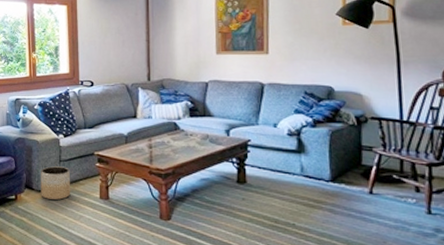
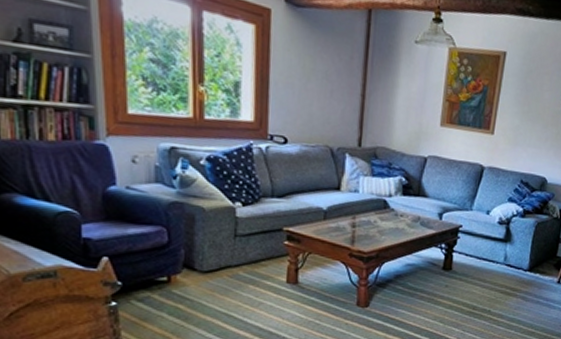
planter: present [41,166,71,201] -> none [206,241,249,284]

